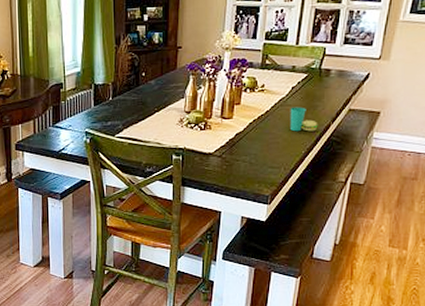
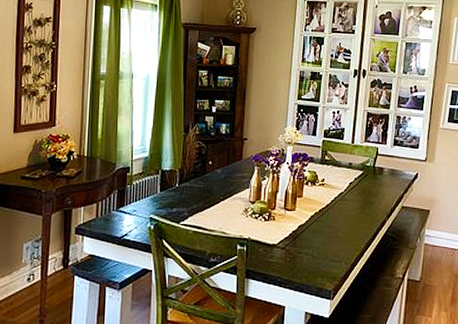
cup: present [289,107,318,132] -> none [348,202,375,226]

